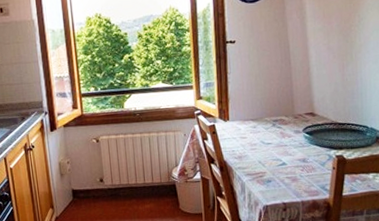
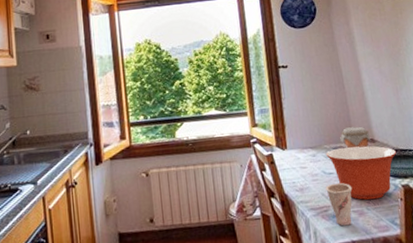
cup: none [263,152,288,190] -> present [325,182,353,226]
mixing bowl: none [266,119,335,168] -> present [325,146,397,200]
jar: none [281,101,312,122] -> present [340,126,372,149]

